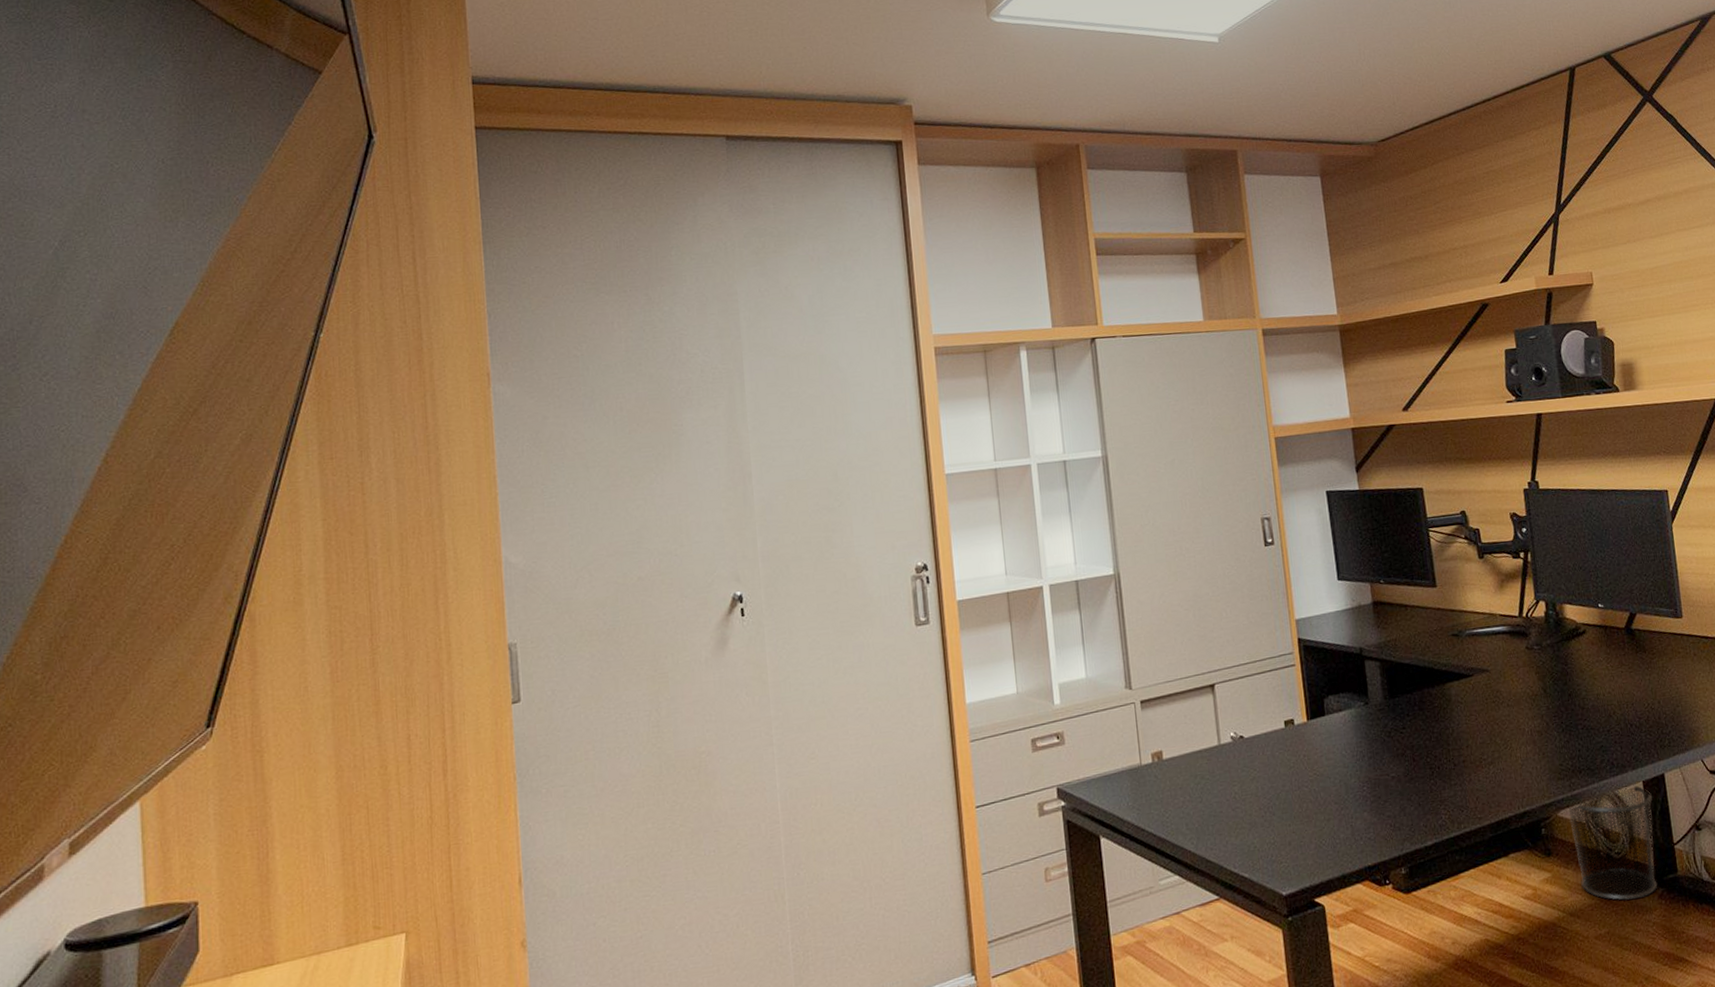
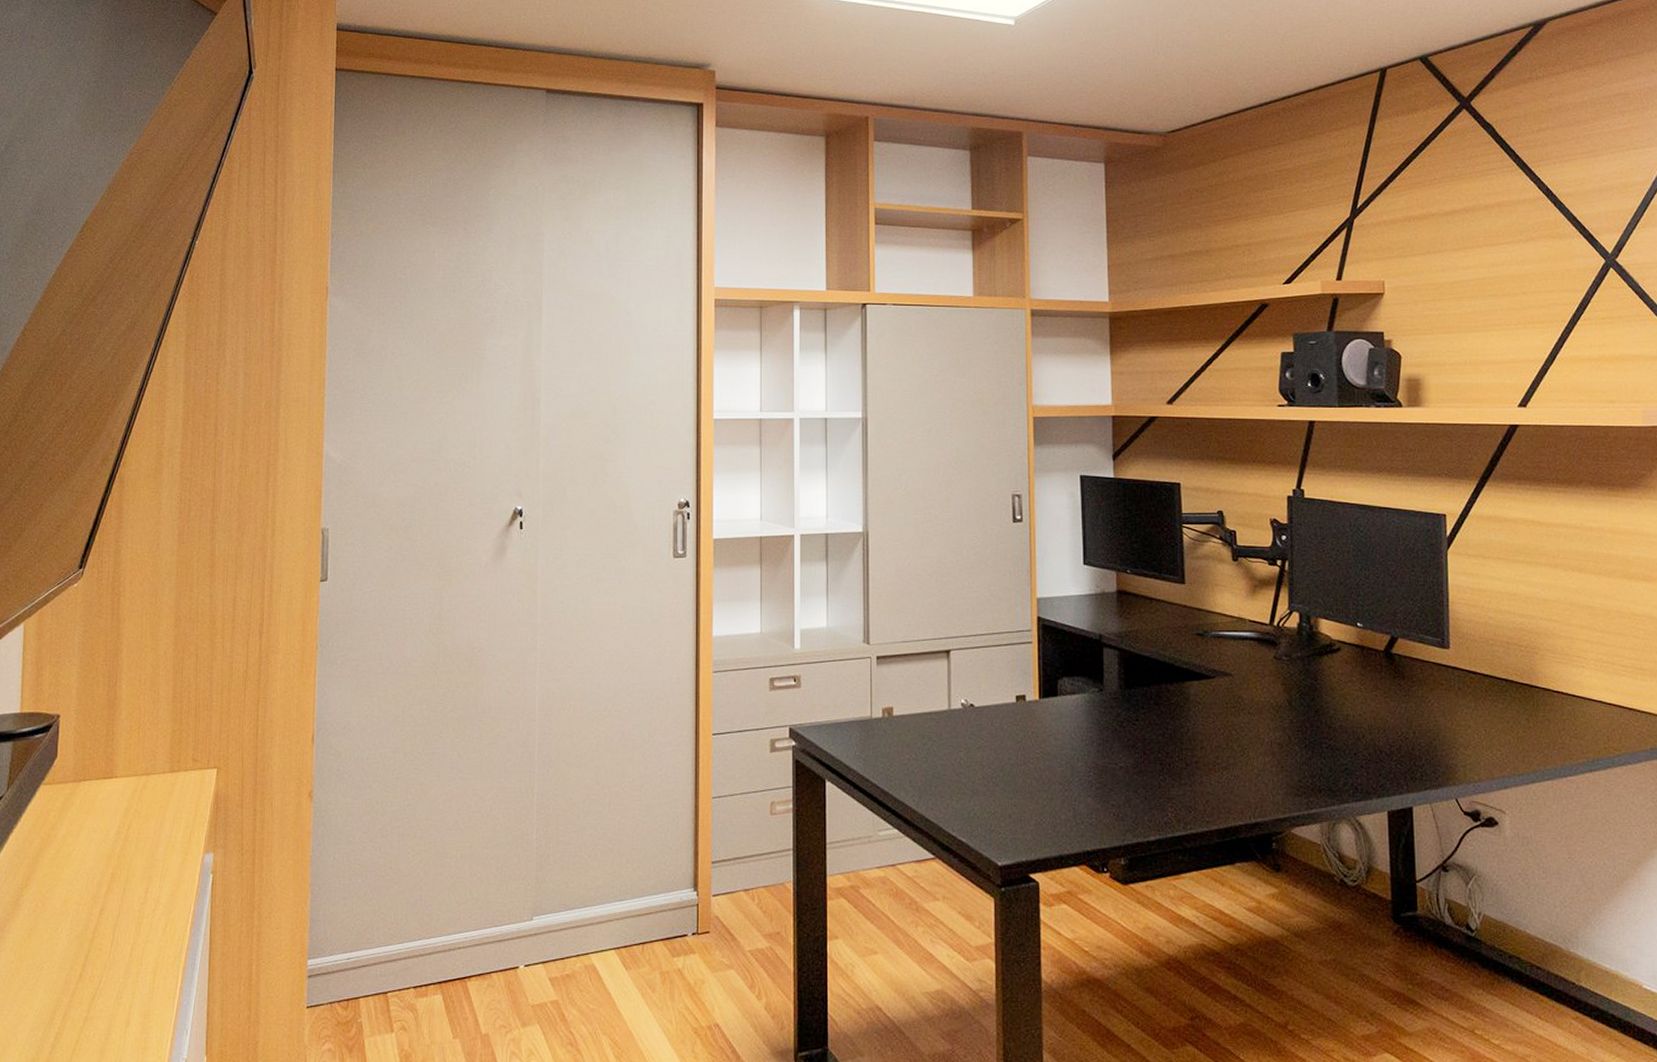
waste bin: present [1568,784,1658,901] -> none [1303,813,1398,930]

